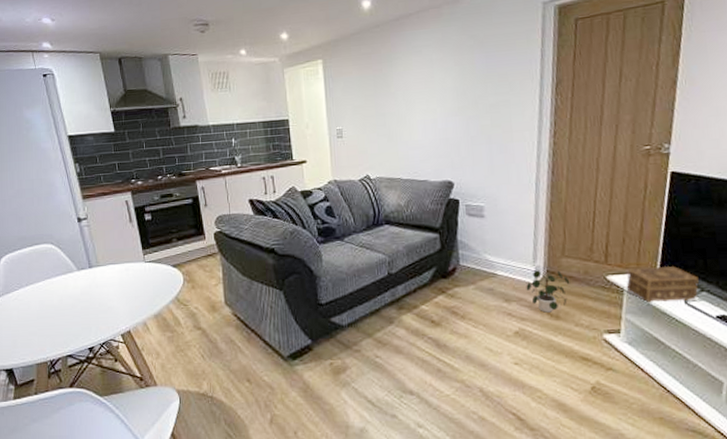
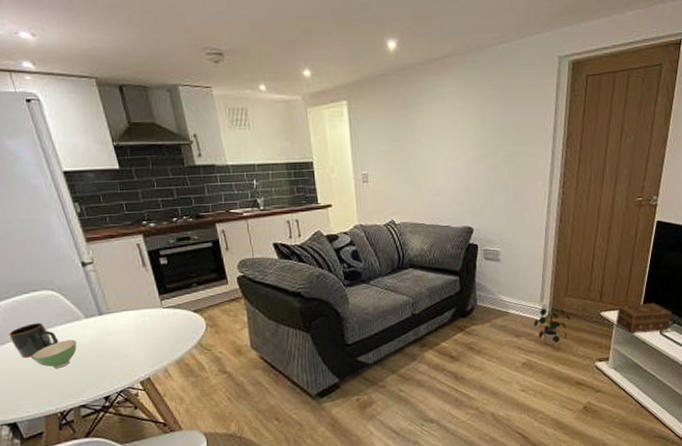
mug: none [13,274,54,307] -> present [9,323,59,358]
bowl: none [29,291,68,318] -> present [30,339,77,368]

